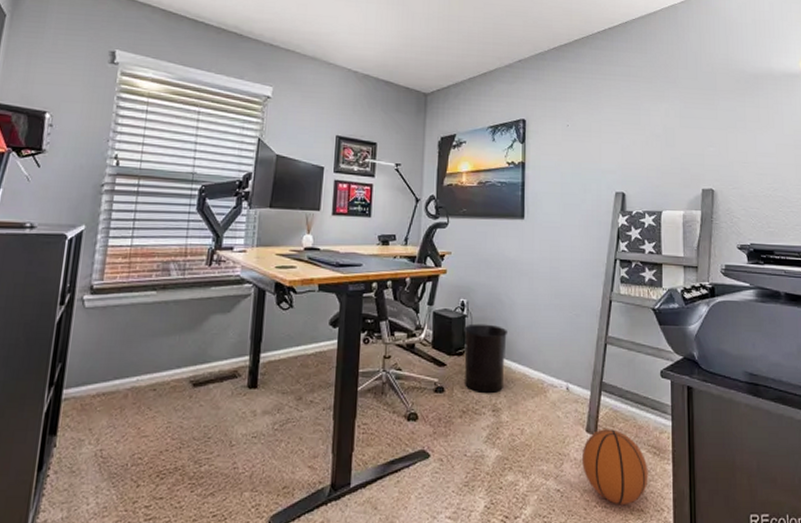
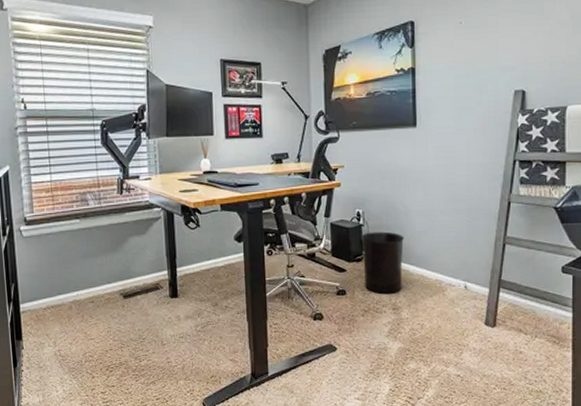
basketball: present [582,429,648,506] -> none [482,322,547,388]

